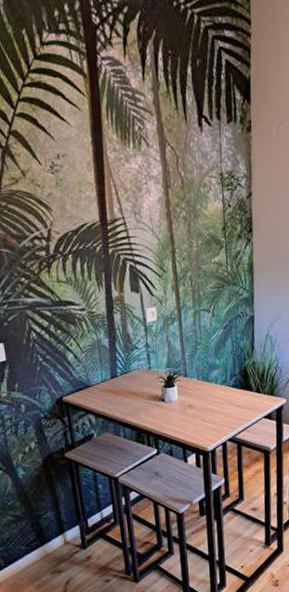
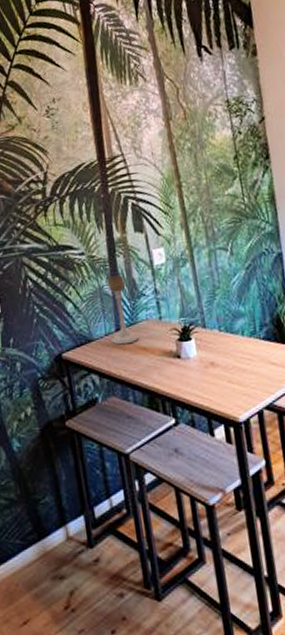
candle holder: none [105,330,130,390] -> present [107,275,139,345]

